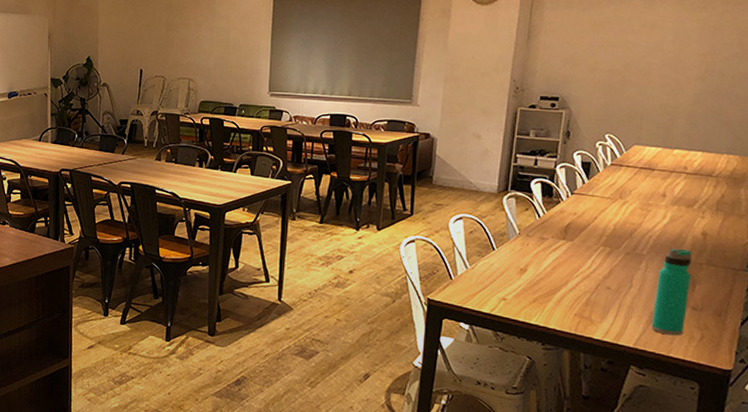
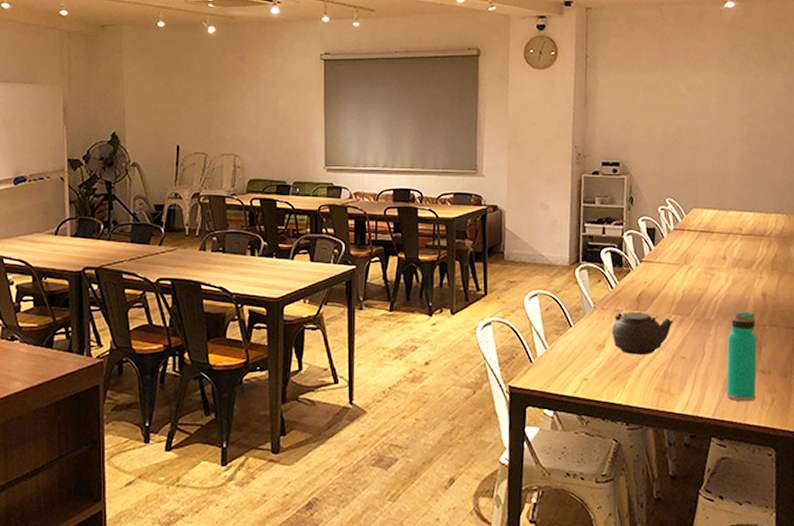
teapot: none [535,240,603,282] -> present [611,311,675,355]

